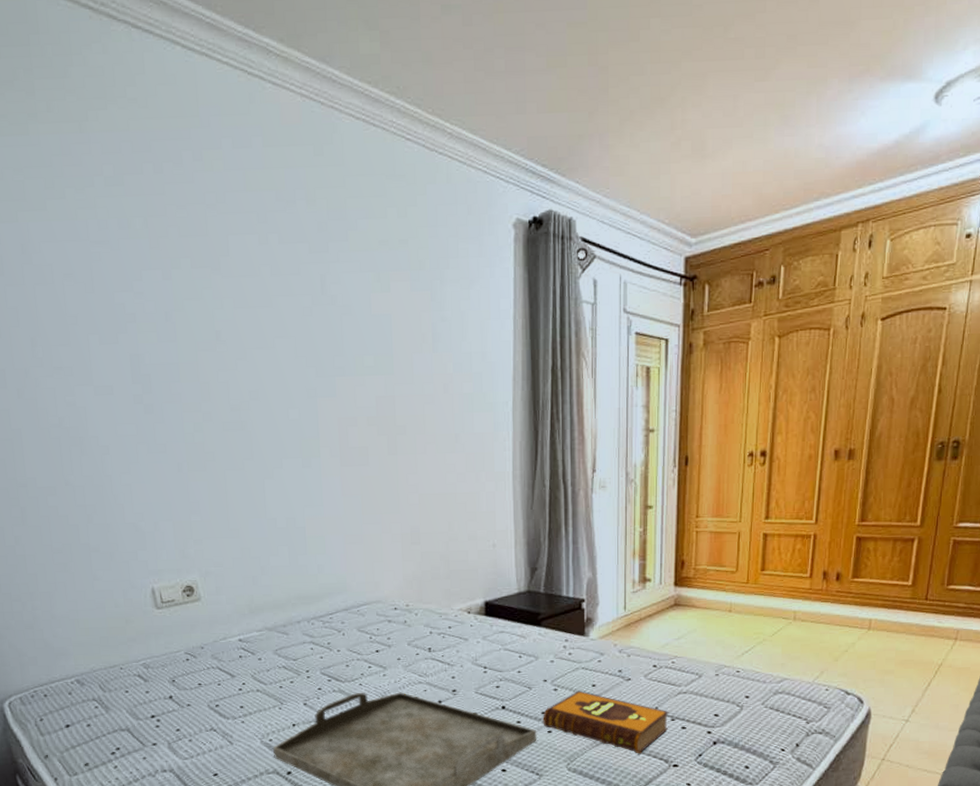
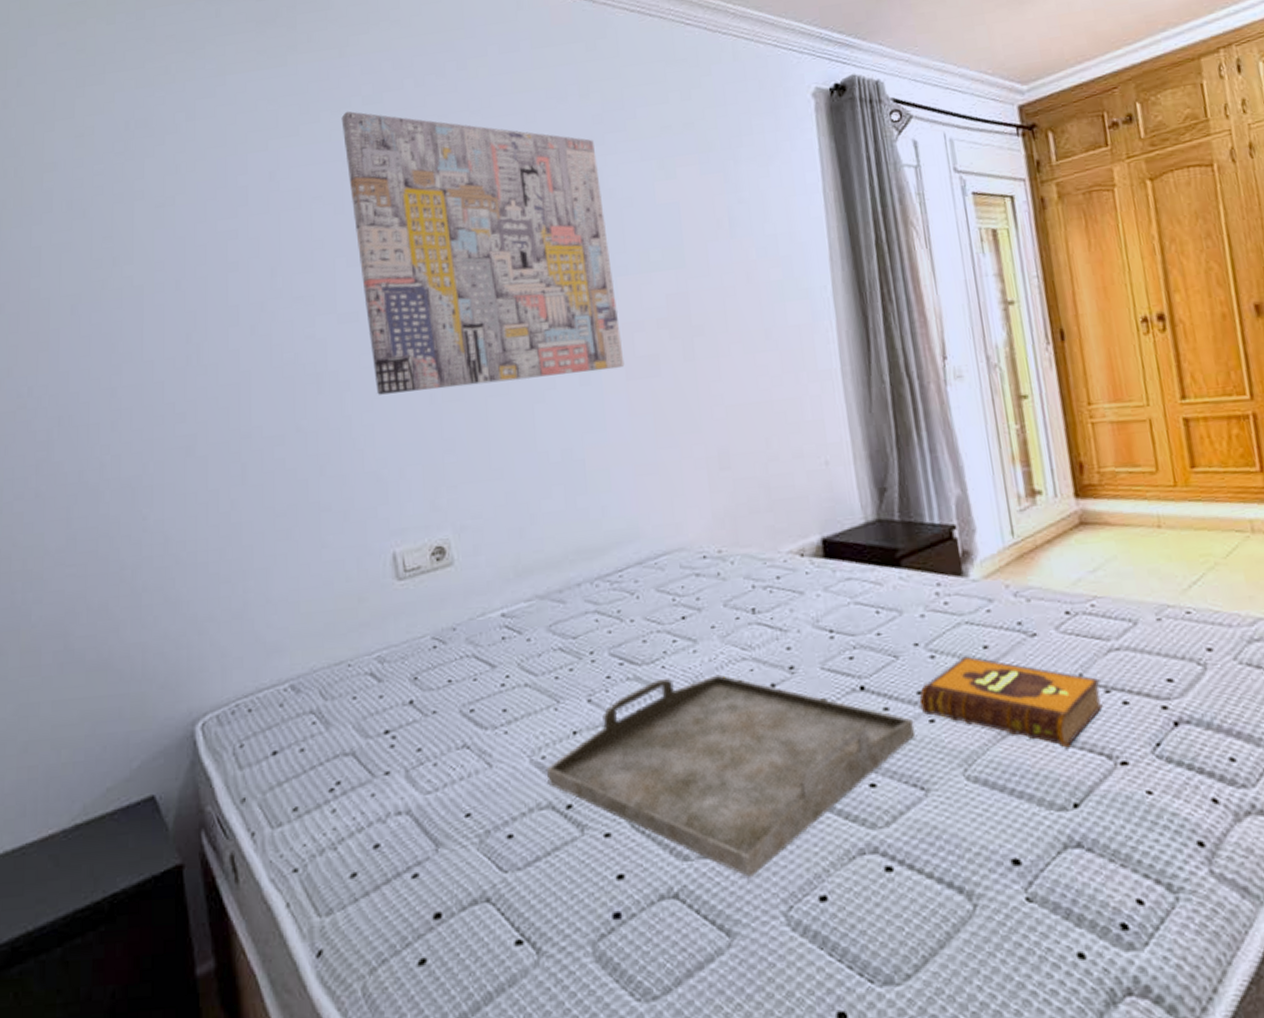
wall art: none [85,190,340,460] -> present [341,111,625,395]

